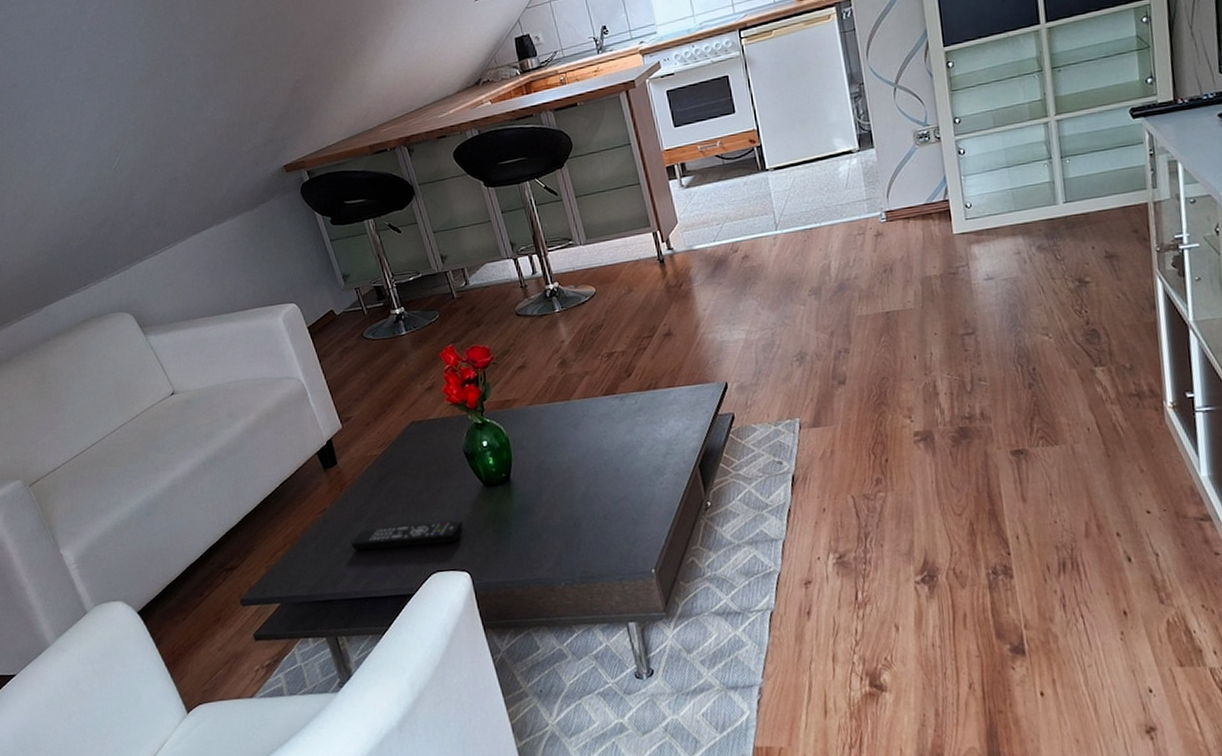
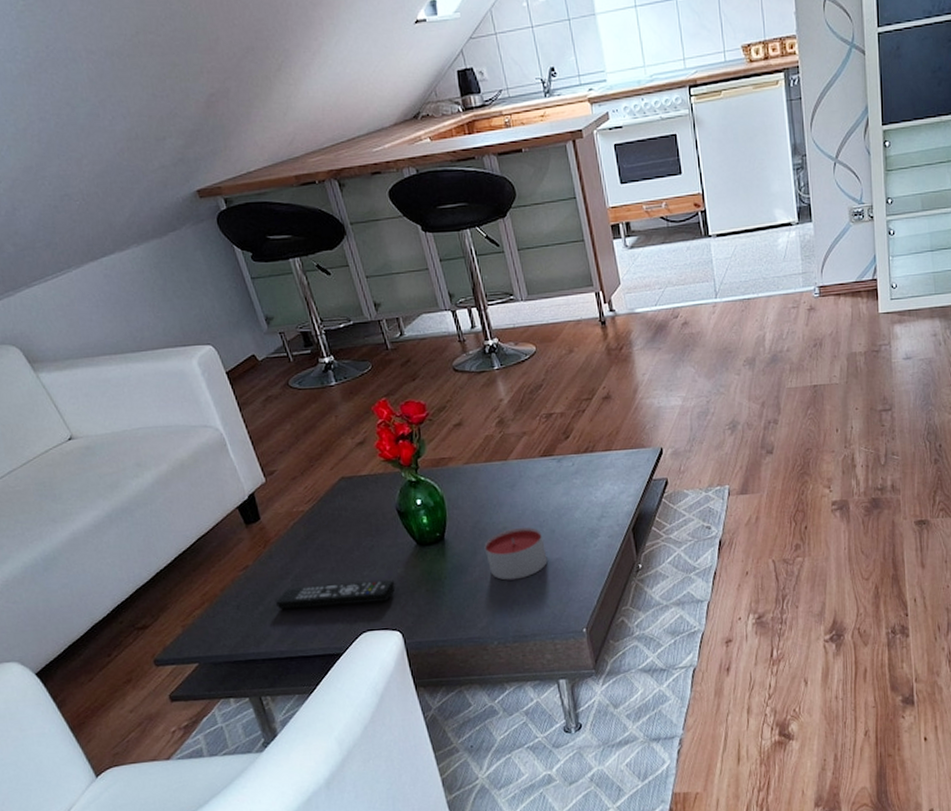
candle: none [549,466,613,520] -> present [484,527,548,580]

